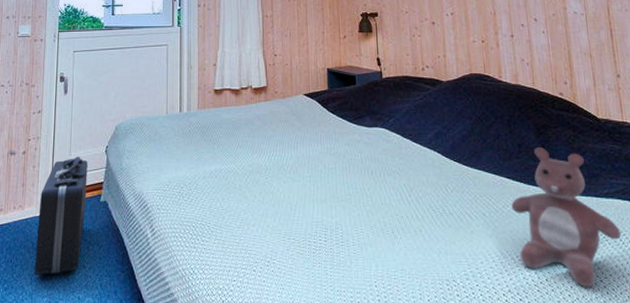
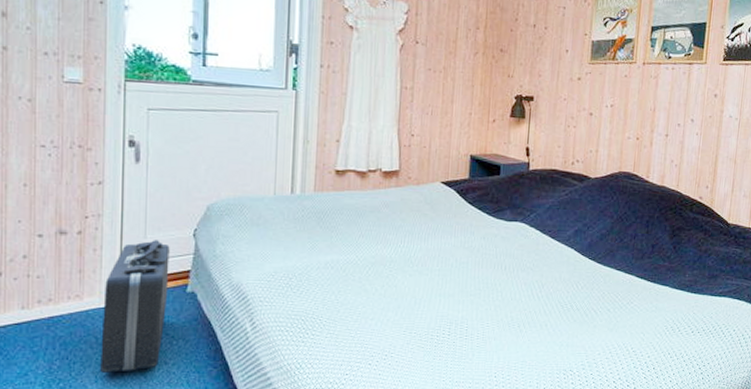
stuffed animal: present [511,147,622,288] -> none [634,248,726,375]

